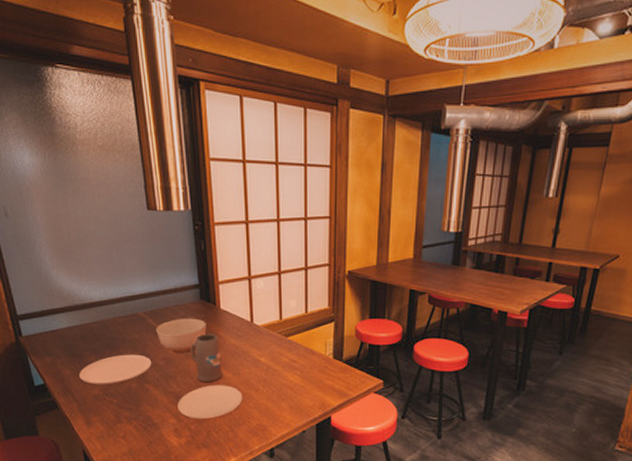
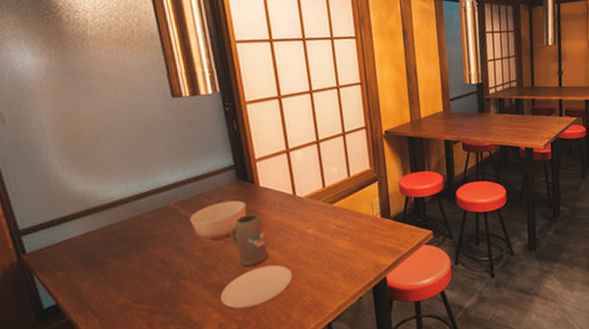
plate: present [79,354,152,385] -> none [100,249,188,294]

